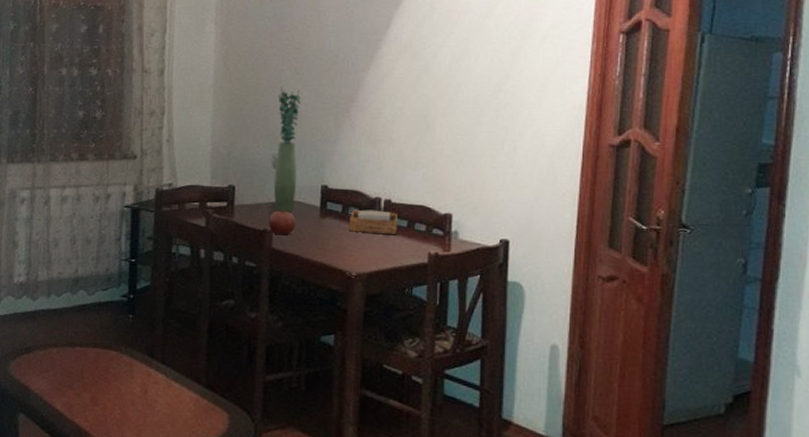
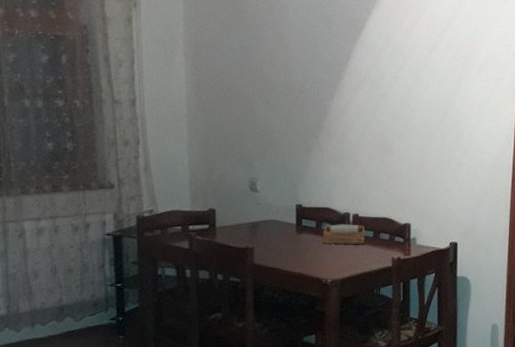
fruit: present [268,208,296,236] -> none [249,227,274,252]
vase: present [273,87,301,214] -> none [251,115,274,231]

